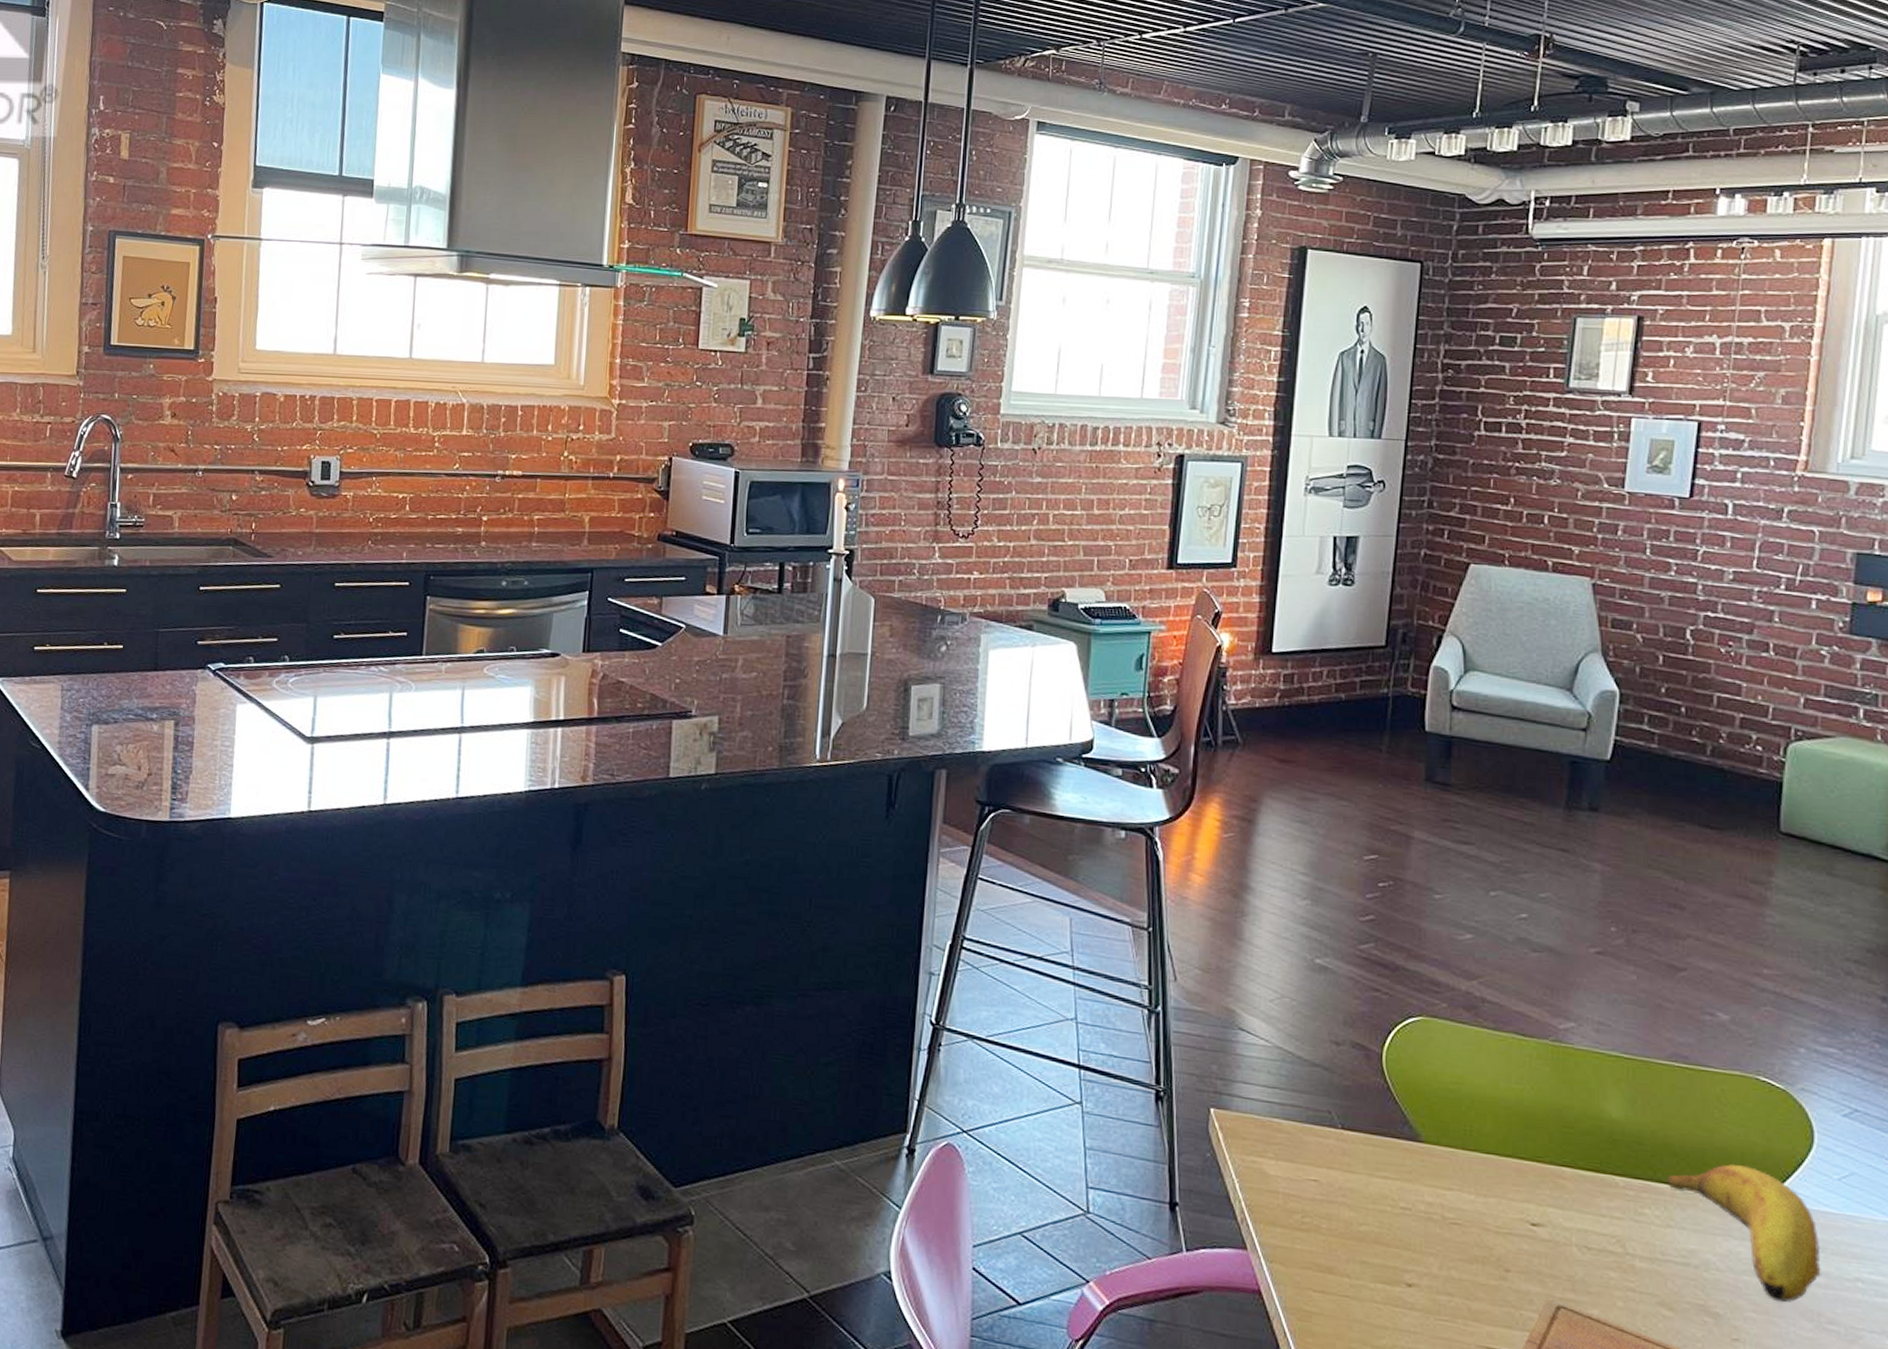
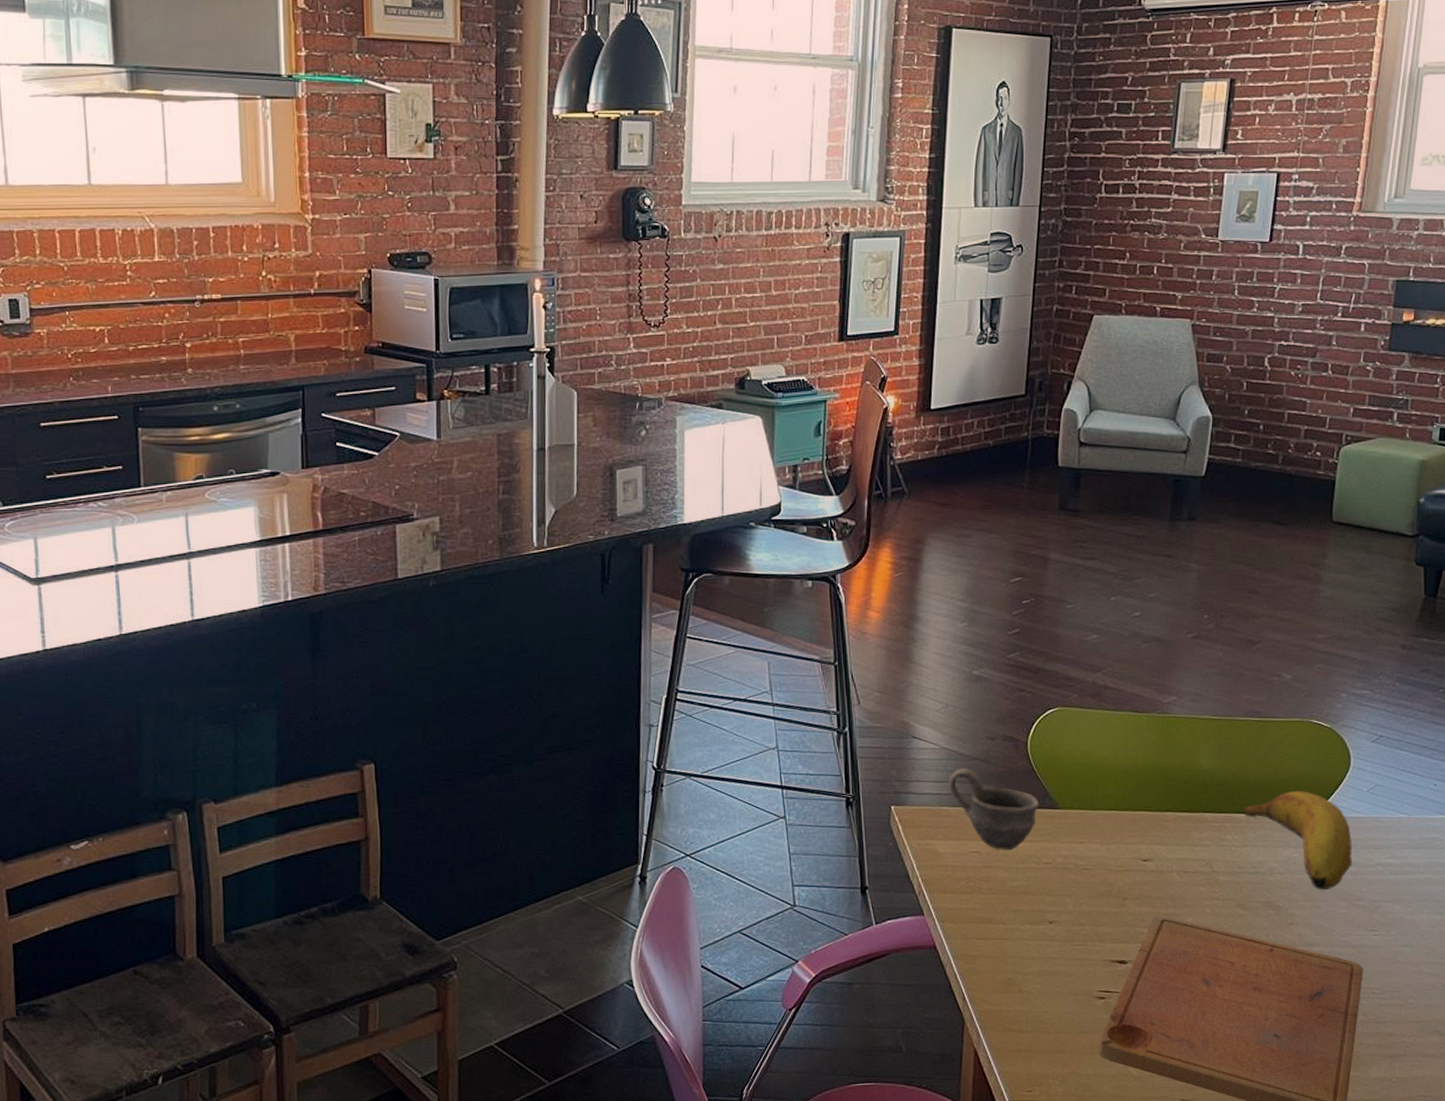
cup: none [1281,1073,1397,1186] -> present [947,767,1040,851]

